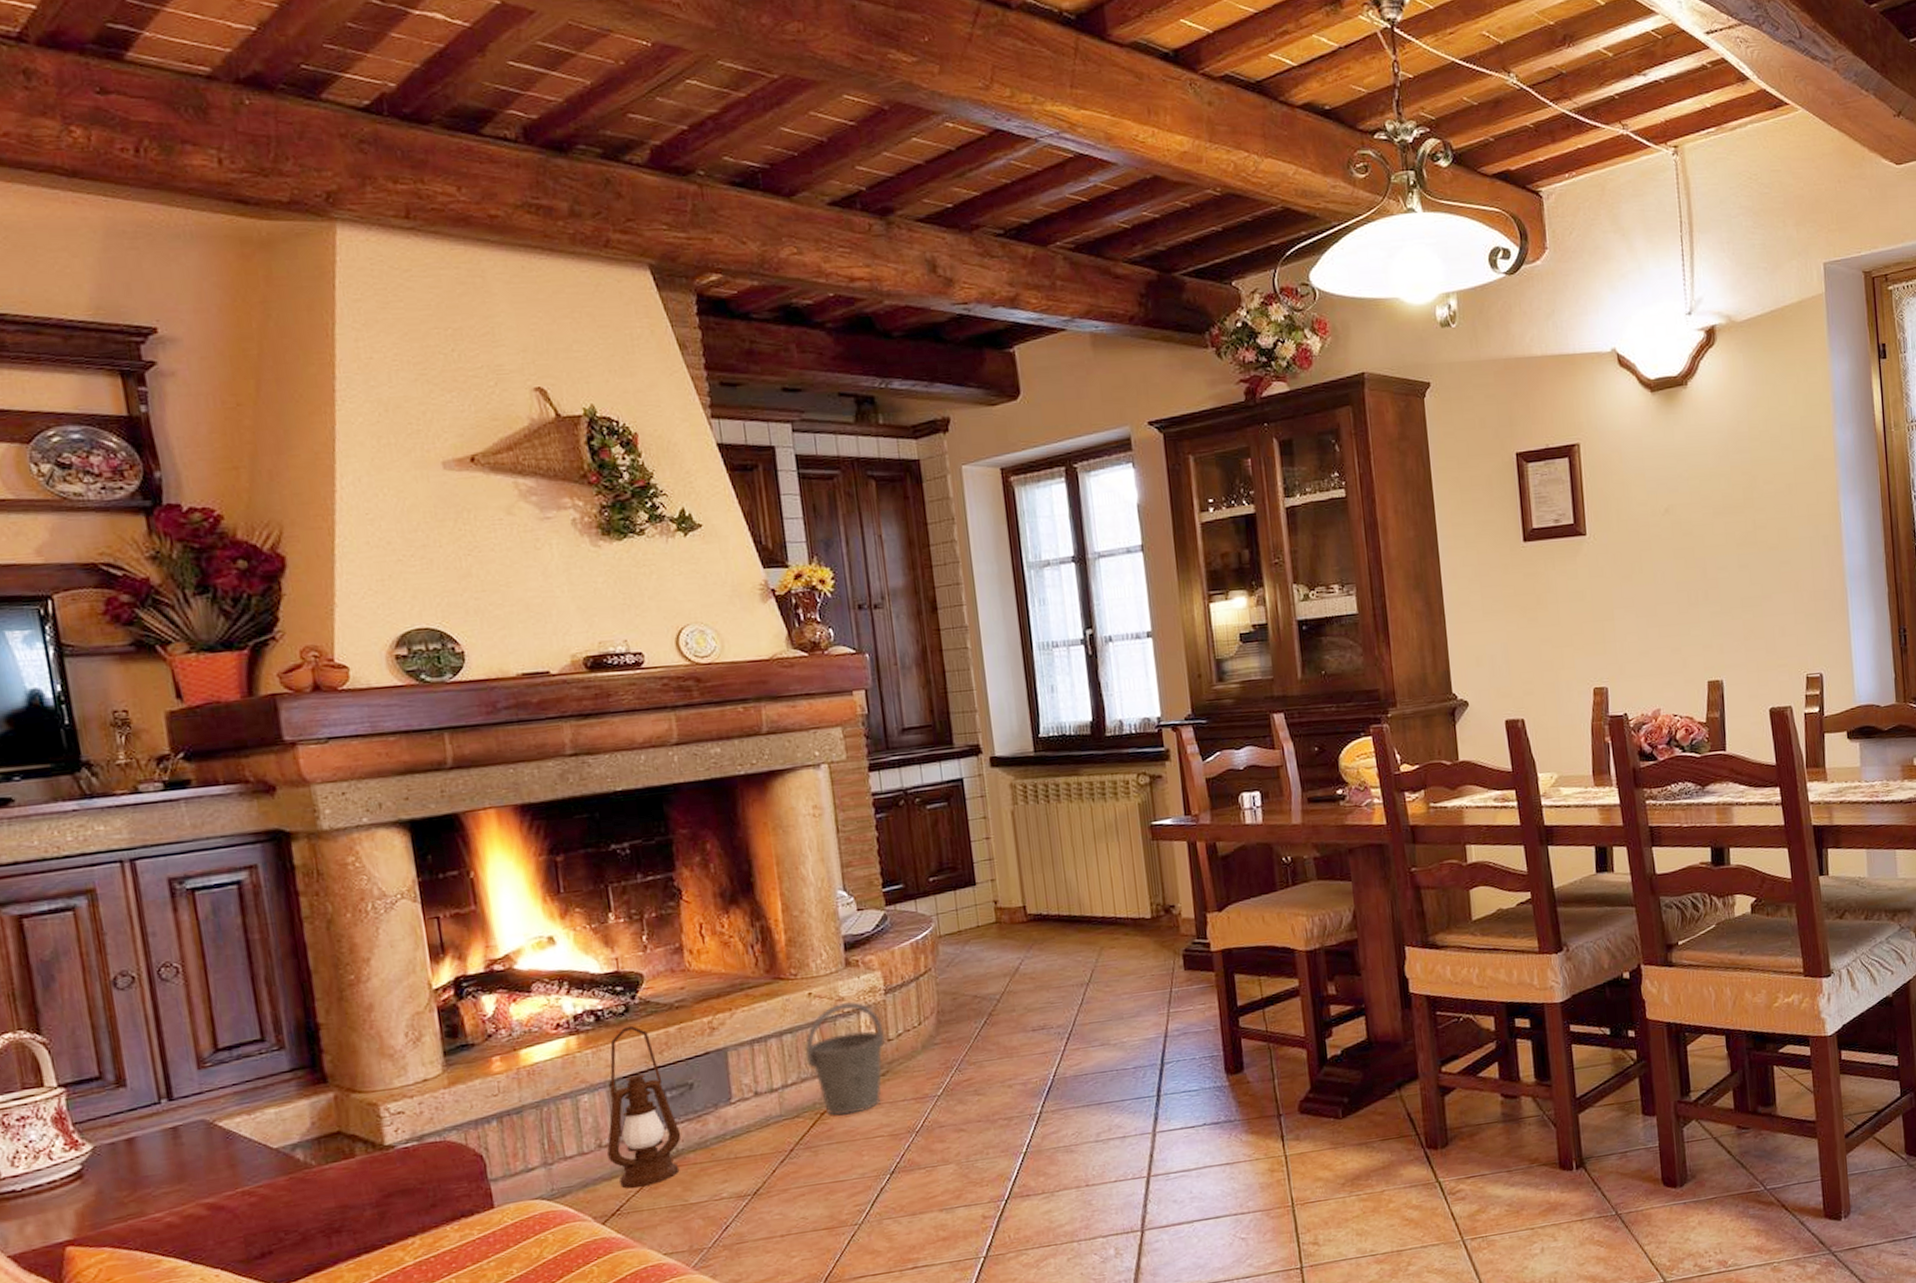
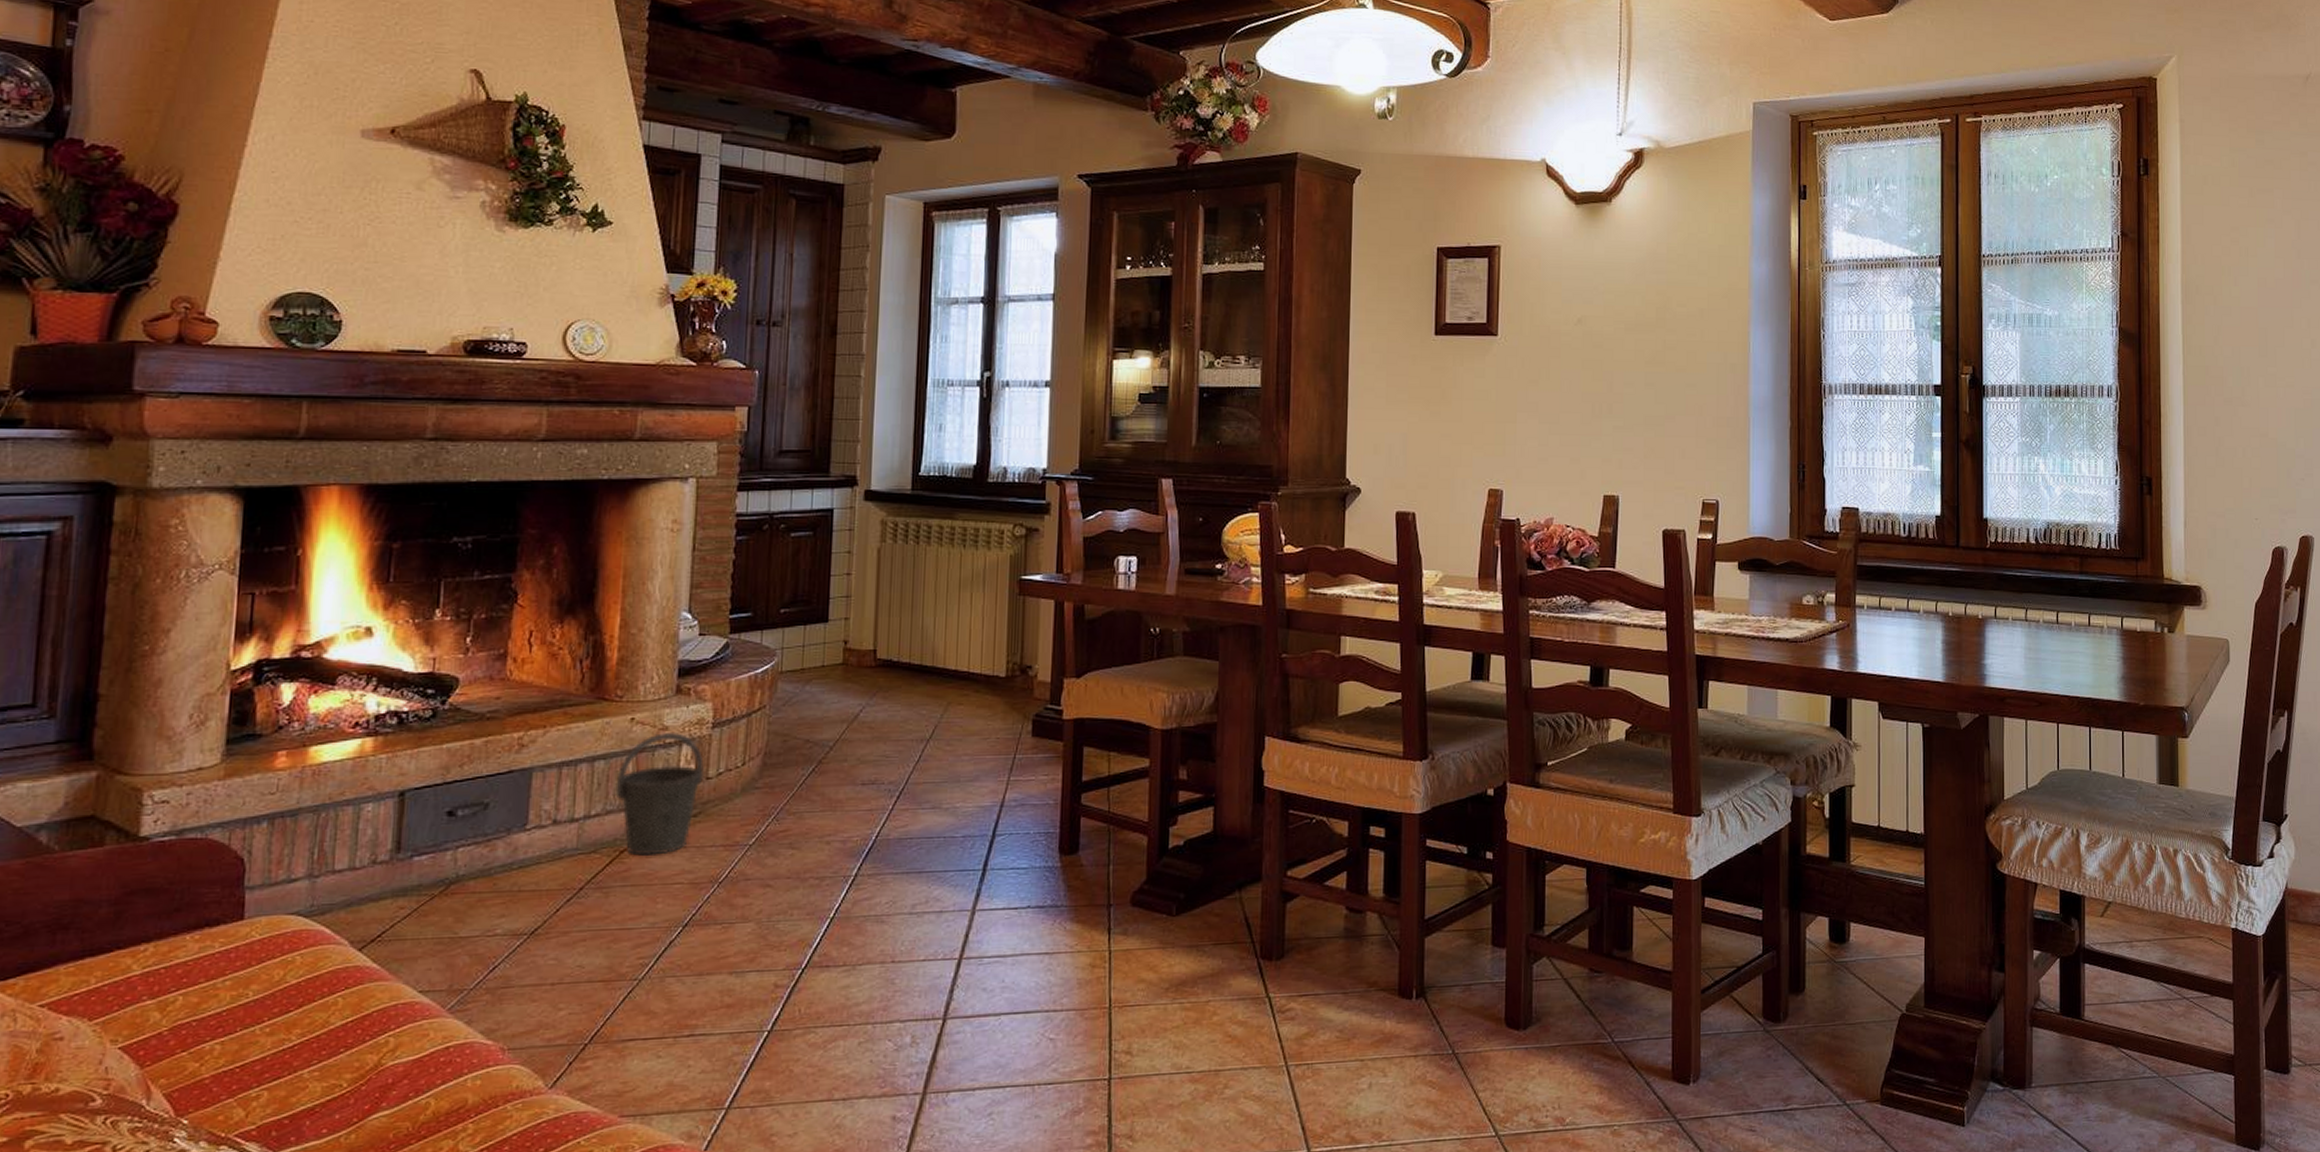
lantern: present [607,1025,681,1189] -> none [380,732,465,914]

